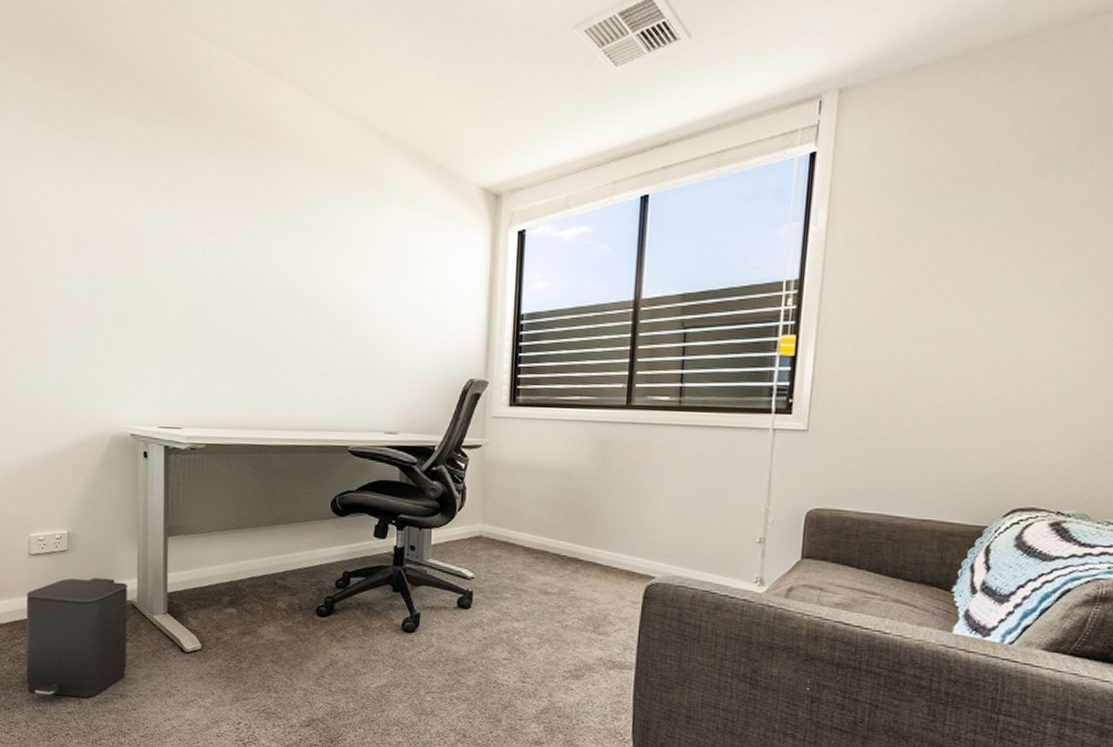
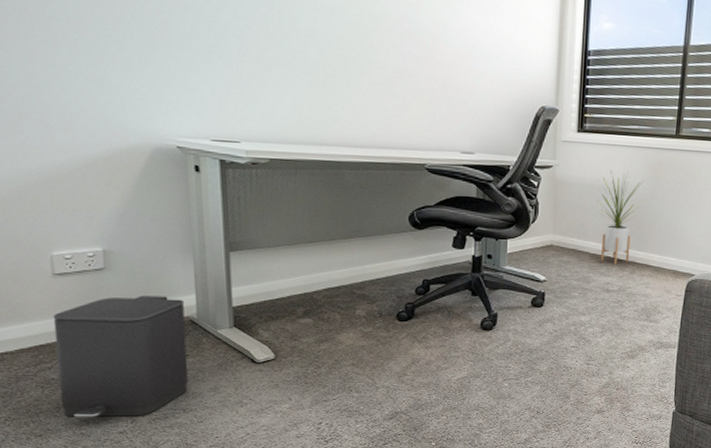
house plant: none [531,449,588,562] -> present [596,170,644,265]

